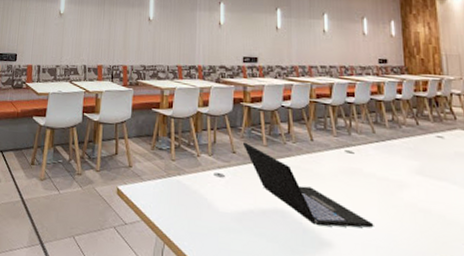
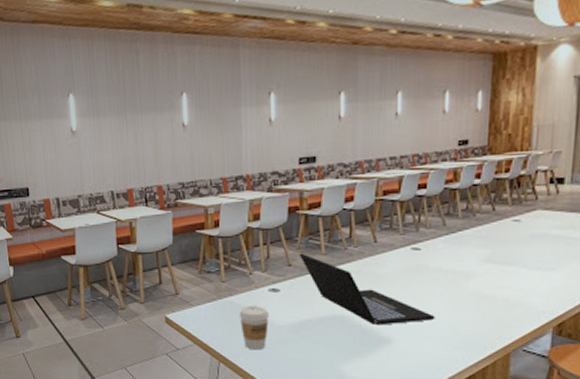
coffee cup: none [185,187,213,236] -> present [239,306,269,350]

